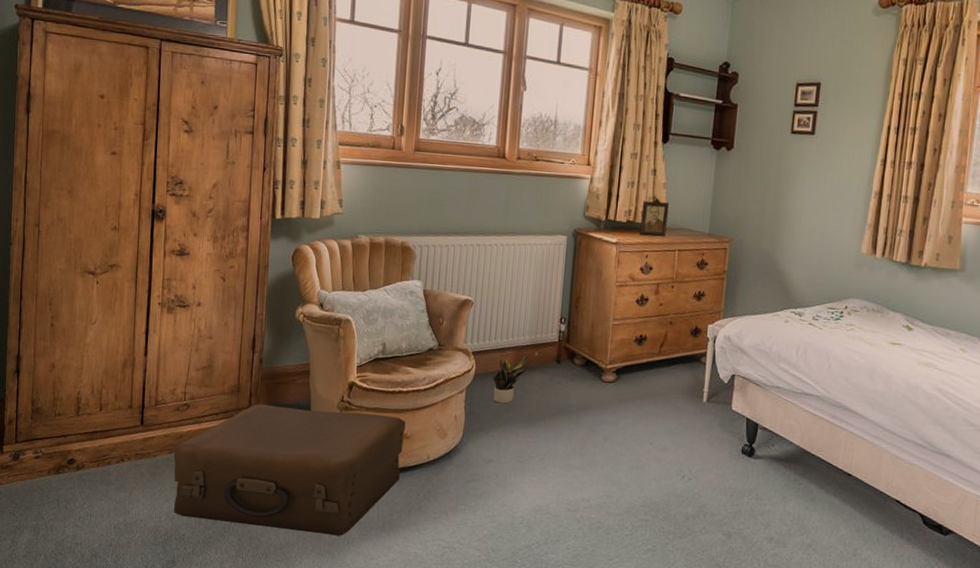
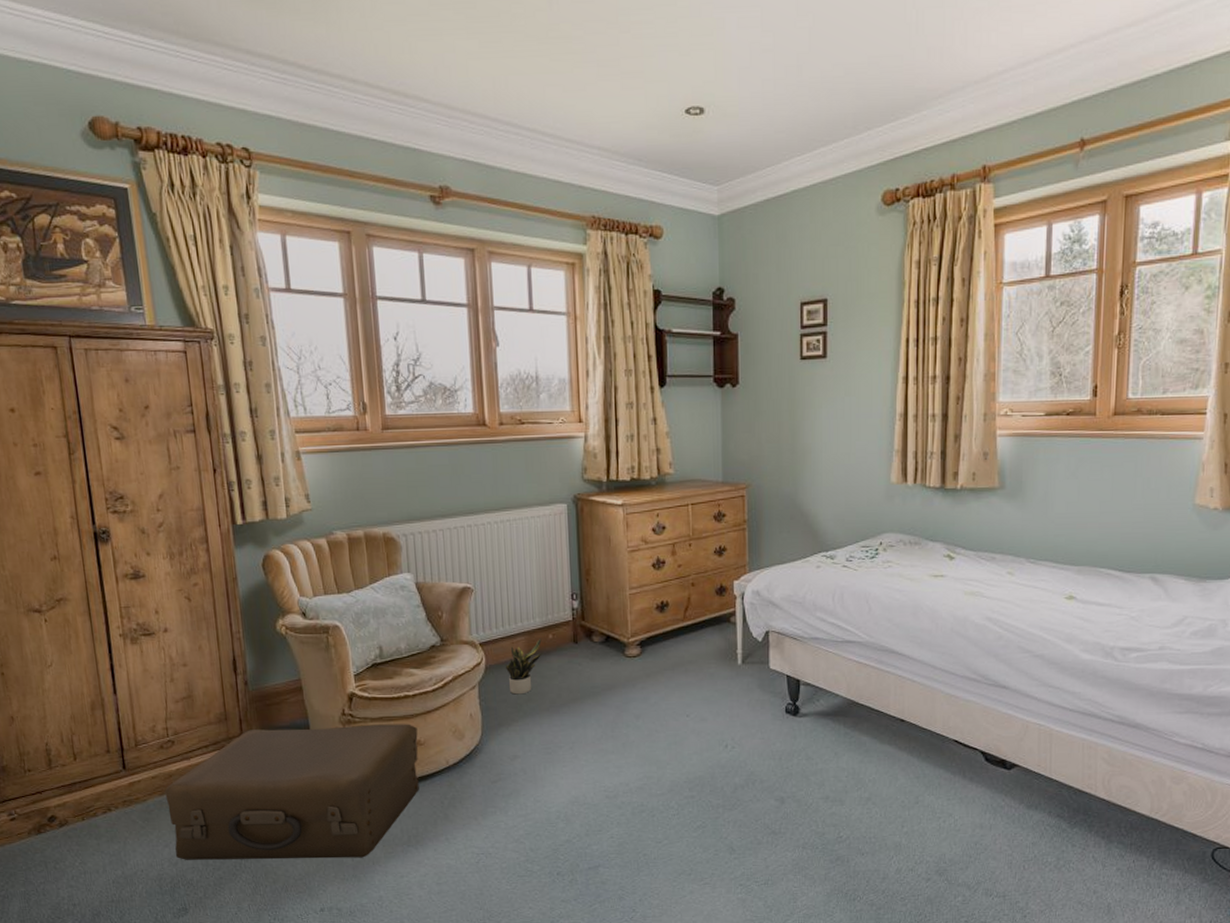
photo frame: present [637,198,670,237] -> none [644,450,676,493]

